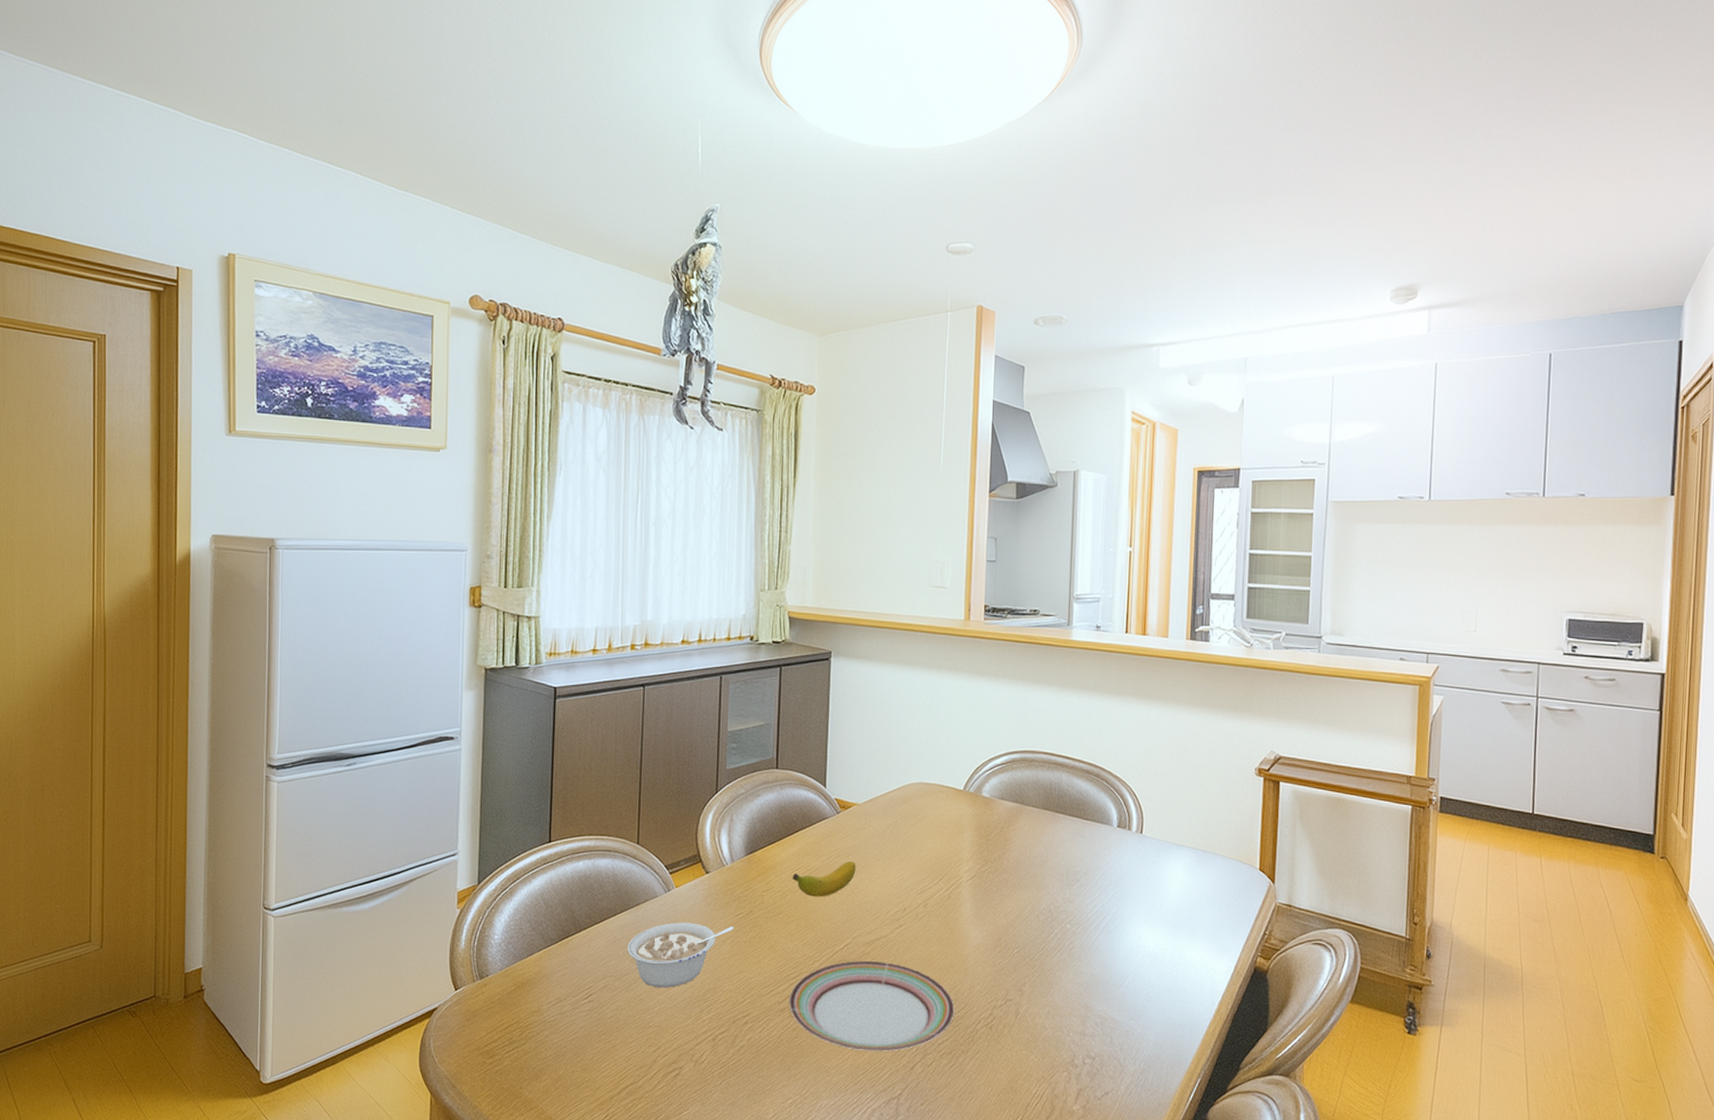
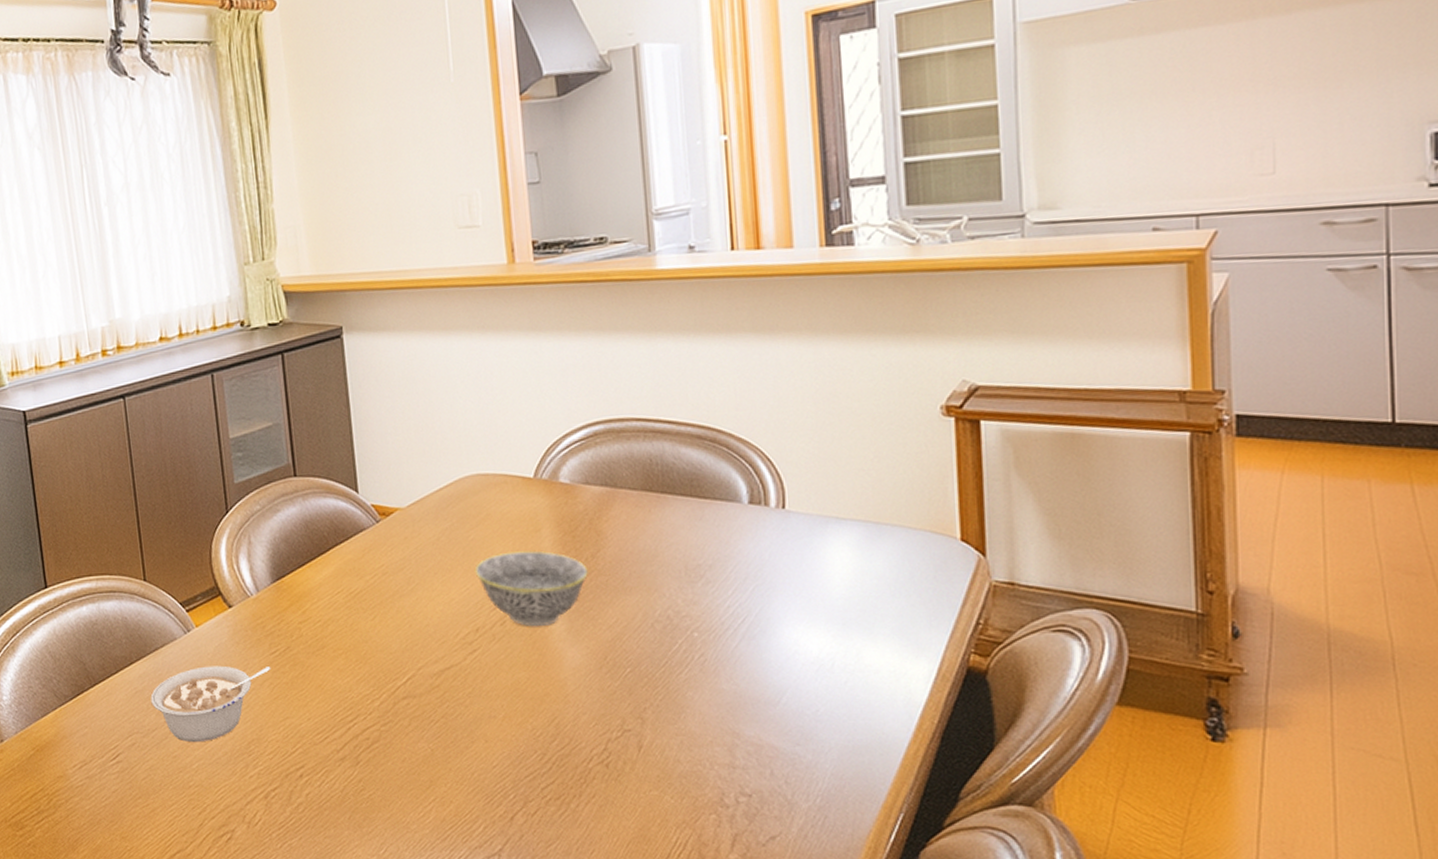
plate: present [789,960,955,1052] -> none [348,694,558,802]
banana: present [792,860,856,897] -> none [332,577,410,624]
bowl: none [909,847,995,911] -> present [474,550,588,627]

